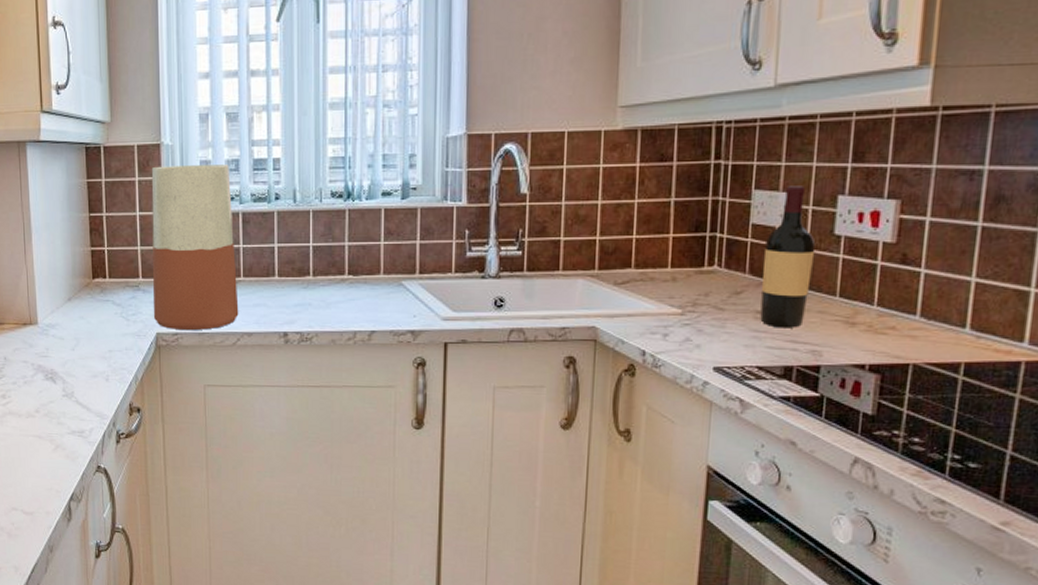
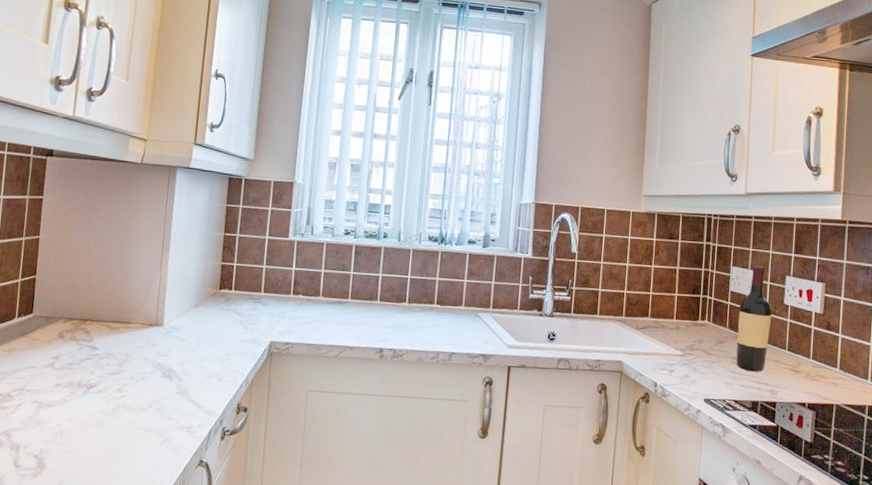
vase: present [151,165,239,331] -> none [269,200,349,342]

